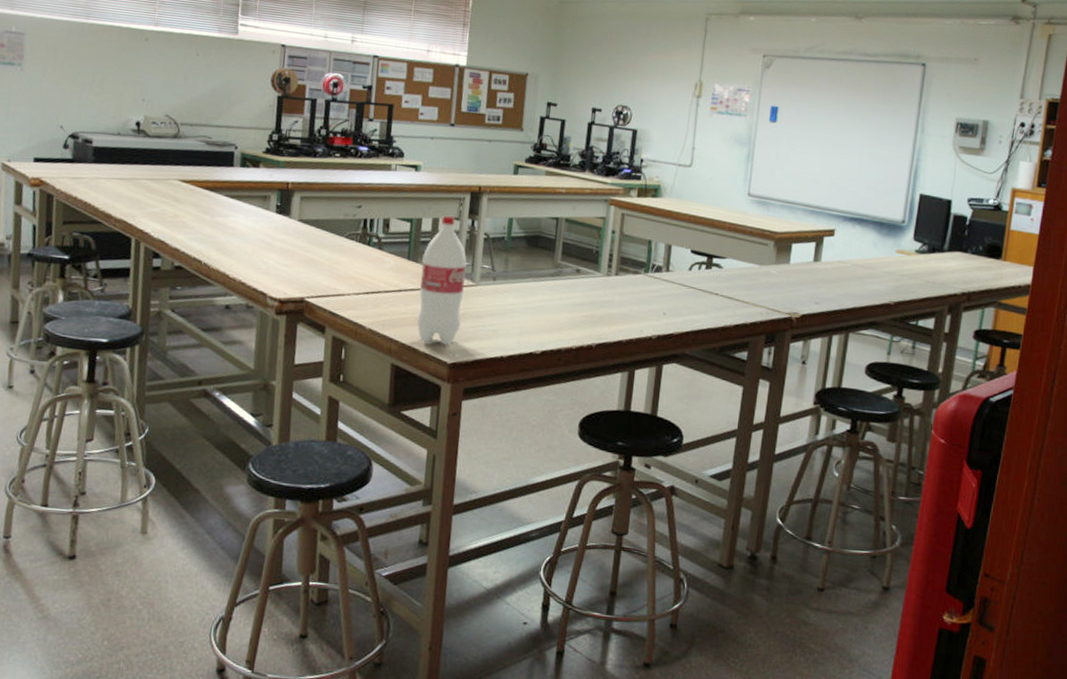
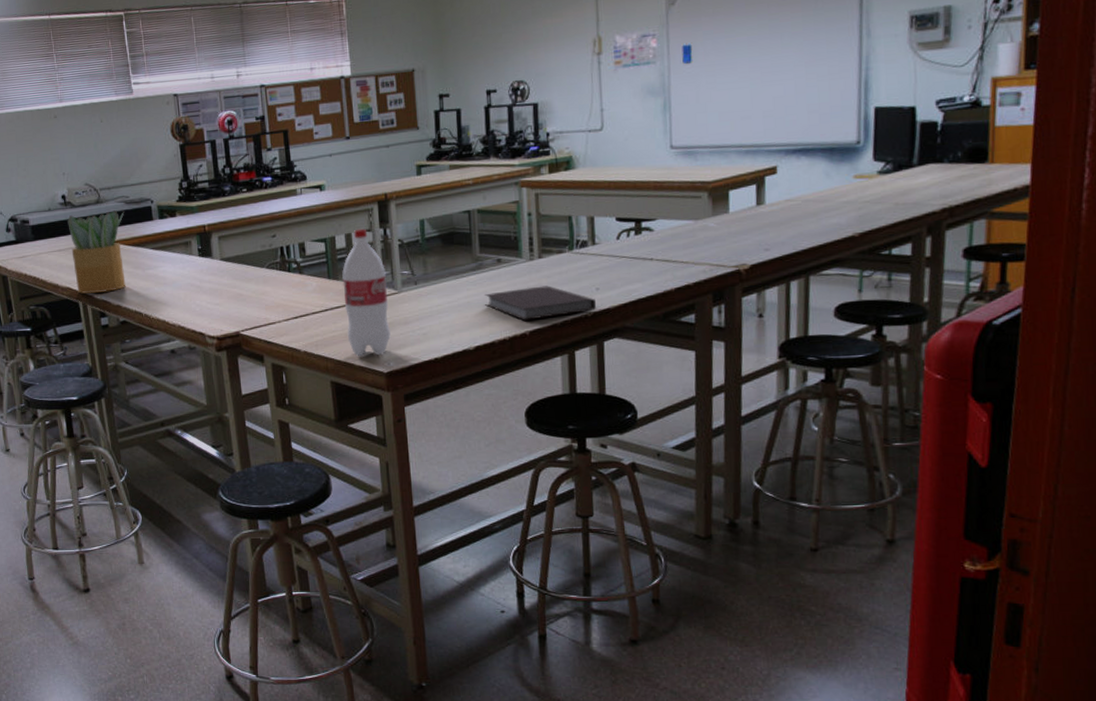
potted plant: none [132,144,203,233] -> present [66,210,126,294]
notebook: none [558,300,662,334] -> present [485,285,597,321]

